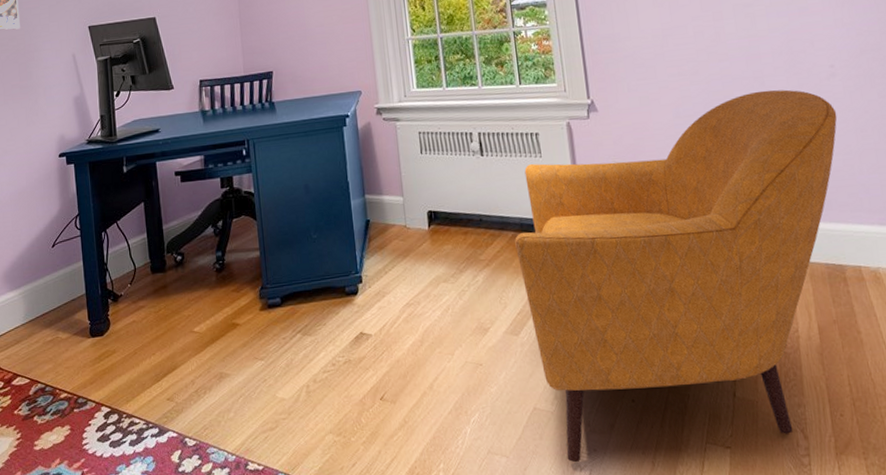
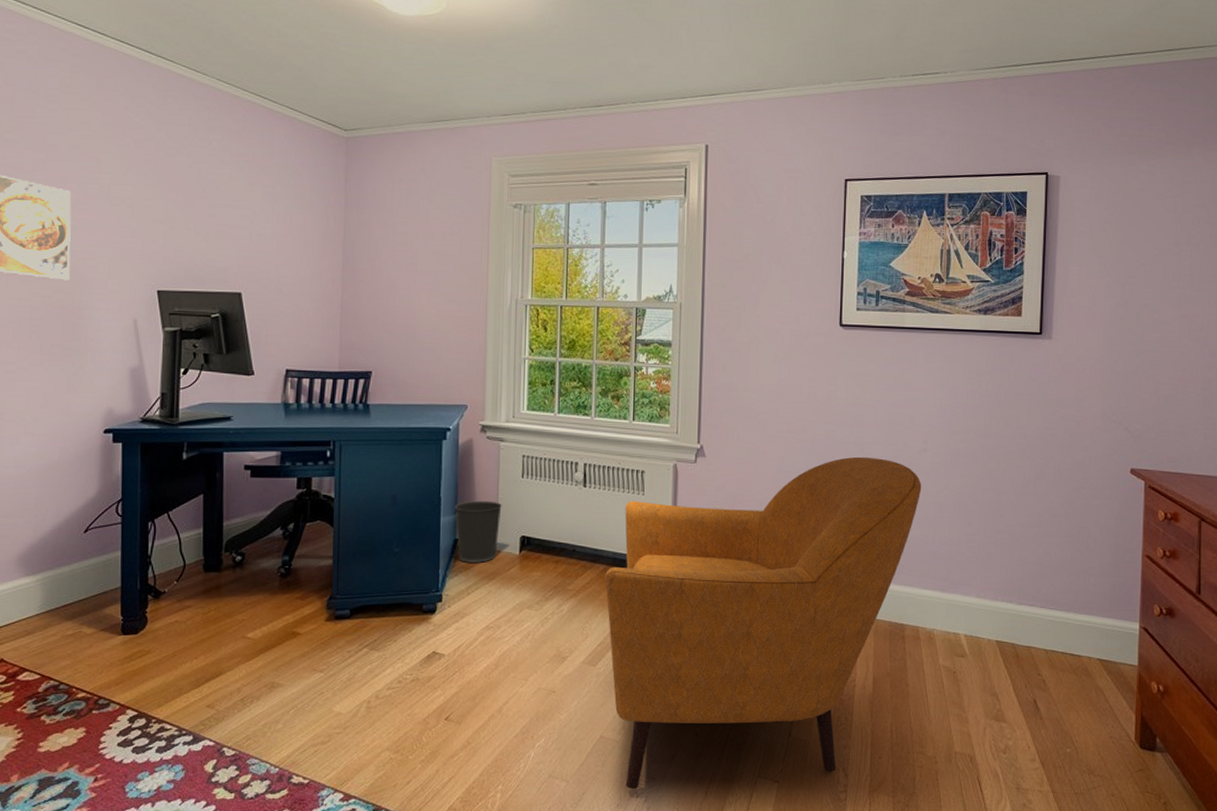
wastebasket: none [362,179,407,242] -> present [454,500,502,563]

